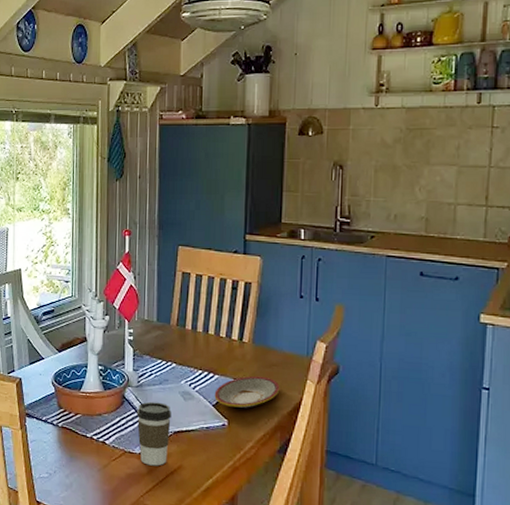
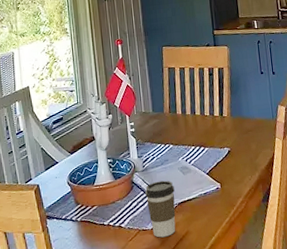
plate: present [214,375,280,408] -> none [206,141,257,172]

